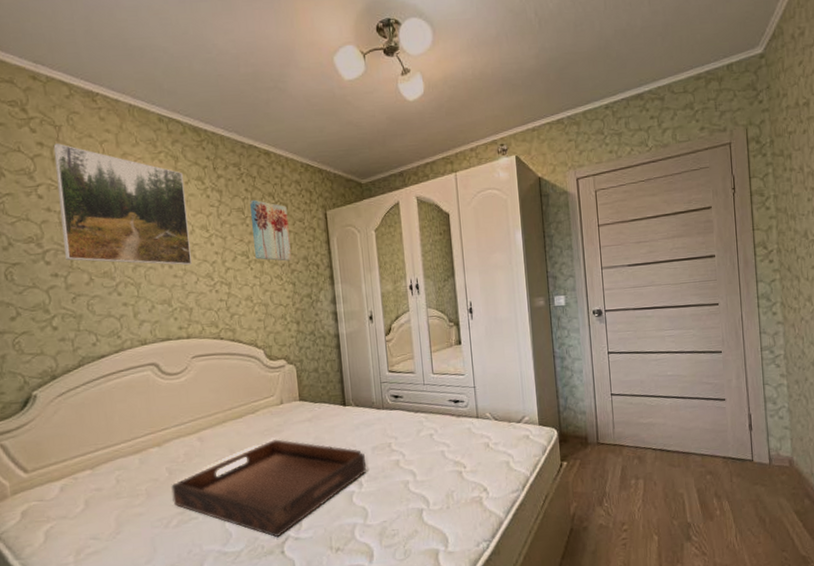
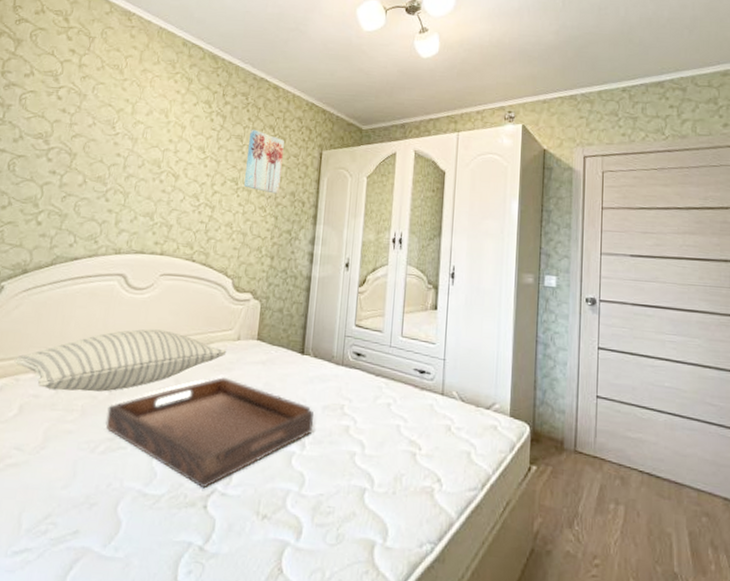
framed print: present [53,142,192,266] -> none [67,52,194,183]
pillow: none [68,407,273,482] -> present [14,329,227,392]

